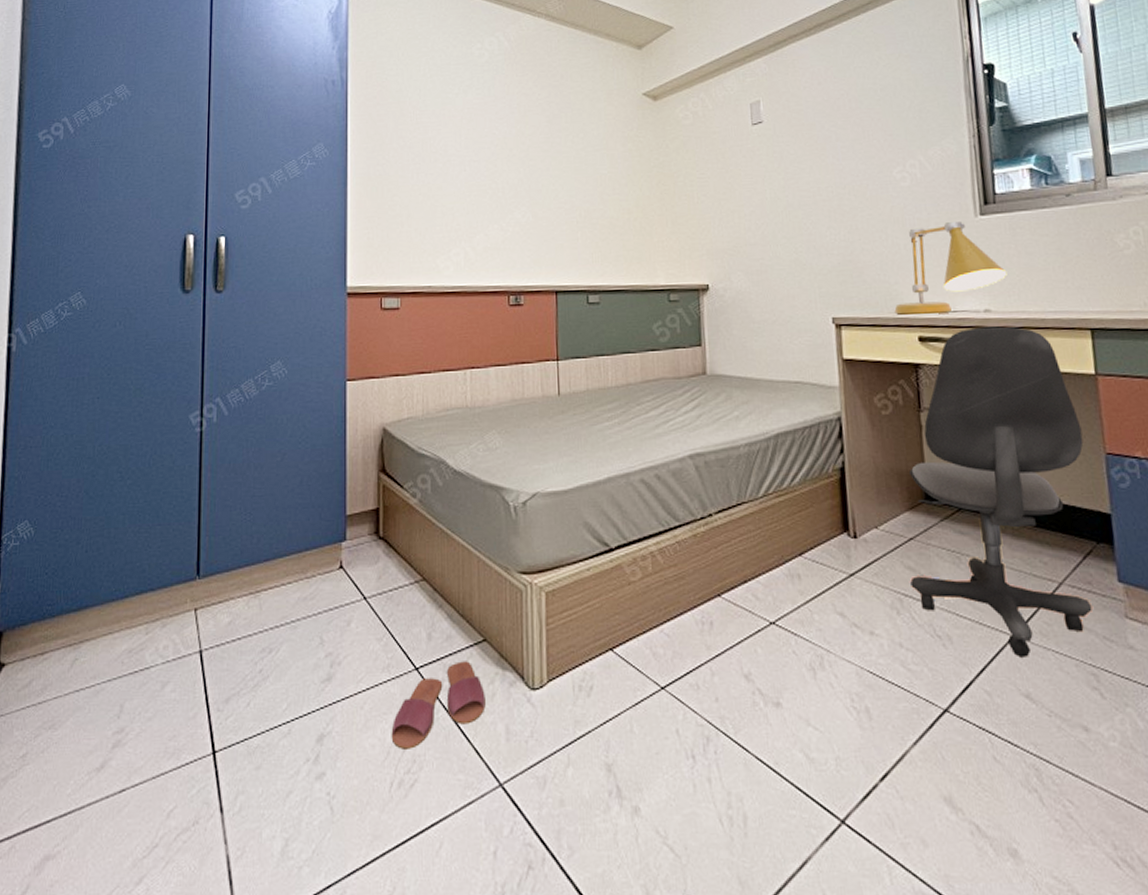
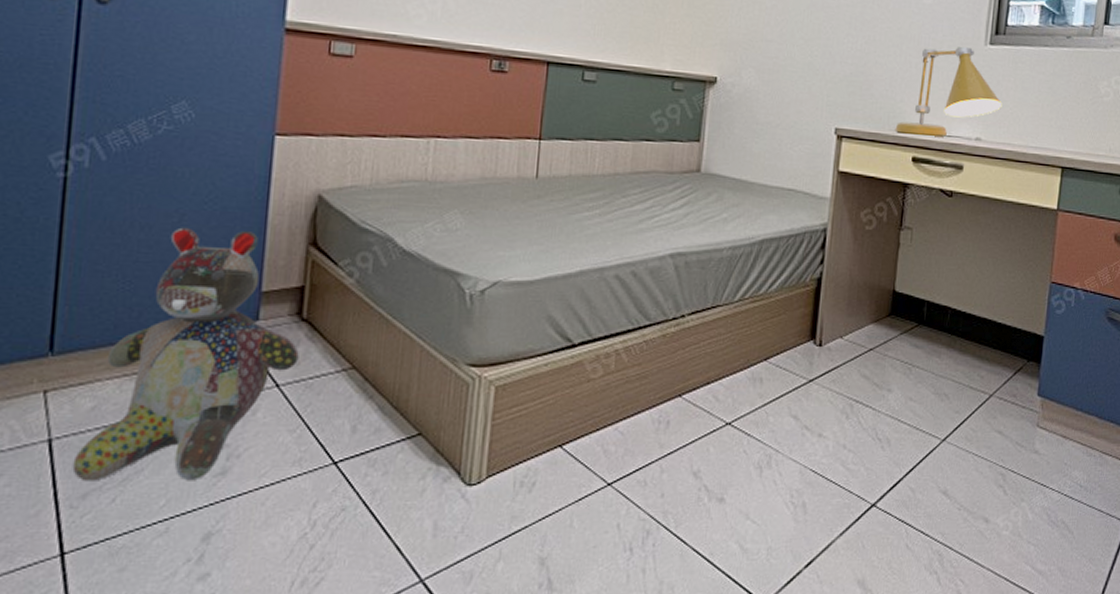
stuffed bear: none [217,463,380,687] -> present [72,227,299,482]
slippers: present [391,661,486,749] -> none [296,455,414,547]
office chair: present [909,326,1092,658] -> none [863,154,1036,459]

